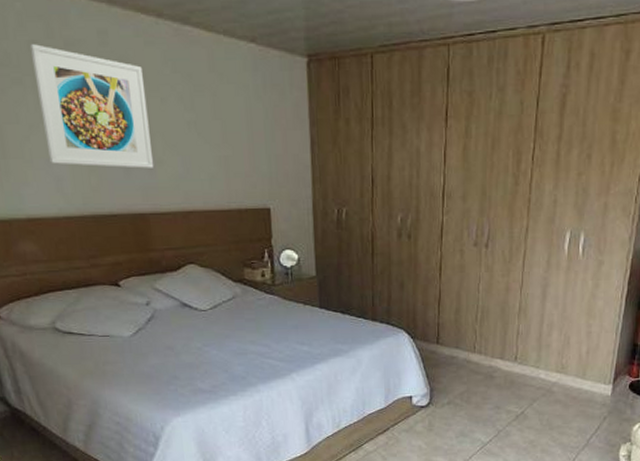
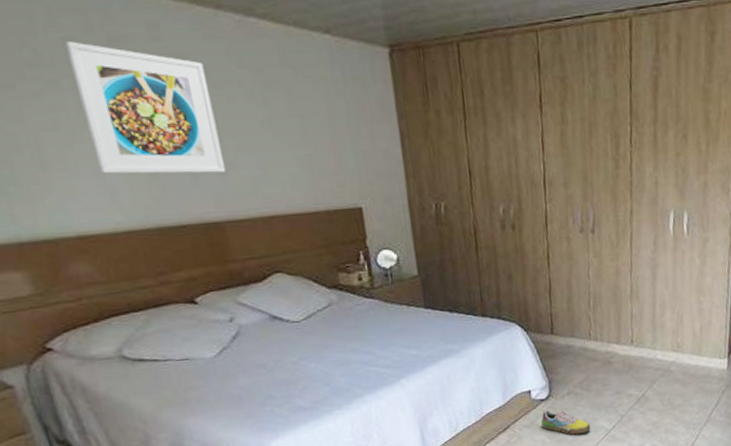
shoe: none [420,416,467,444] -> present [541,409,591,435]

